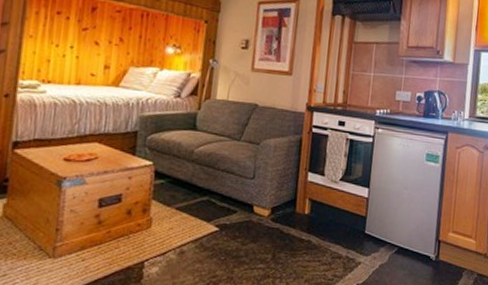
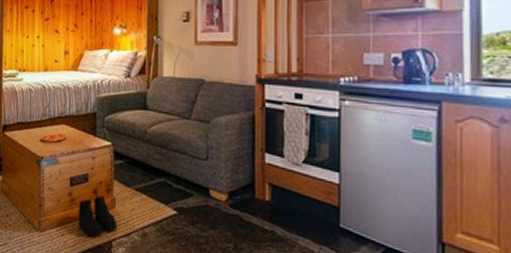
boots: none [105,216,152,260] -> present [78,195,117,238]

